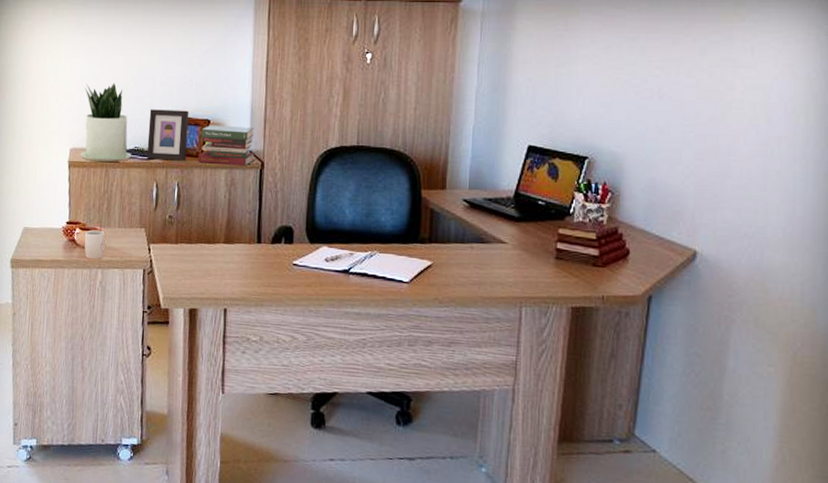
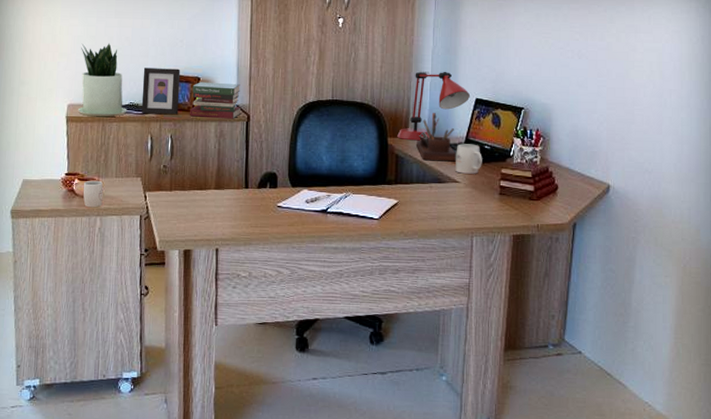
desk lamp: none [432,112,521,194] -> present [397,70,470,141]
desk organizer: none [455,162,504,219] -> present [416,113,457,162]
mug: none [502,198,535,234] -> present [455,143,482,174]

